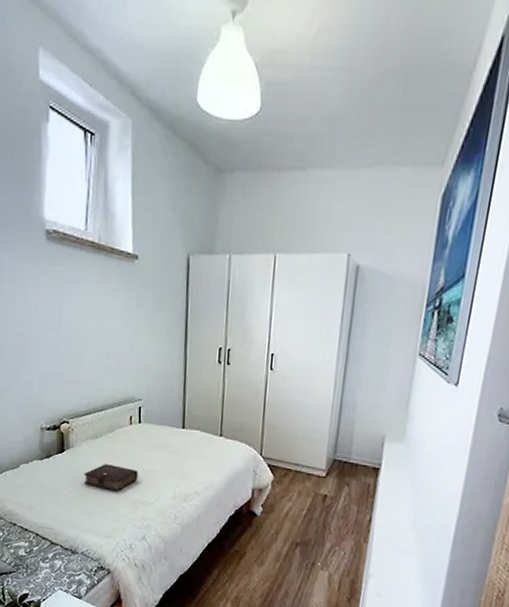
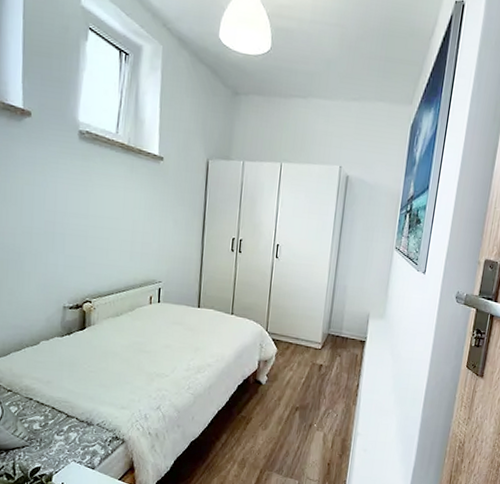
book: present [83,464,138,492] -> none [102,340,156,366]

